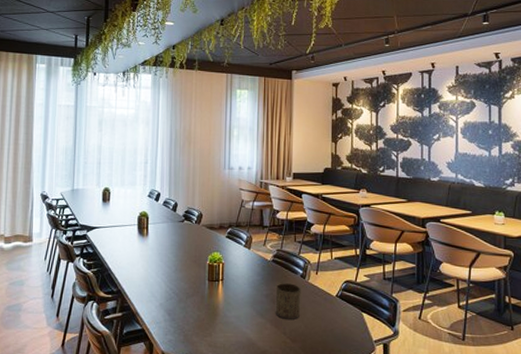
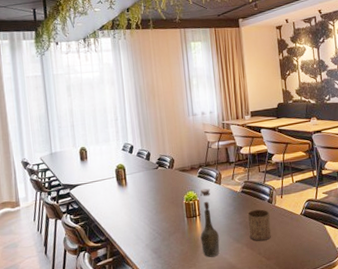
bottle: none [220,250,241,329] -> present [200,188,220,257]

